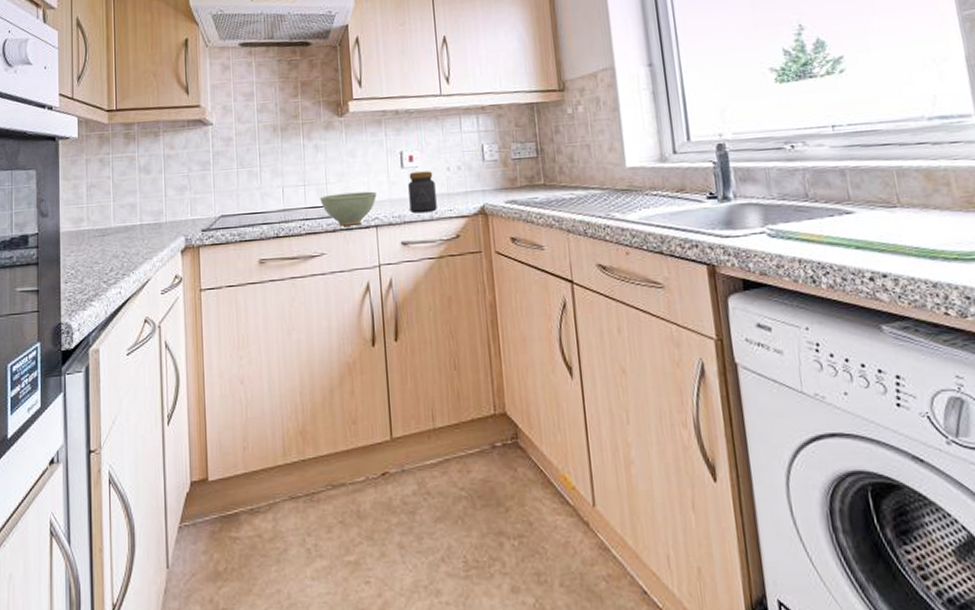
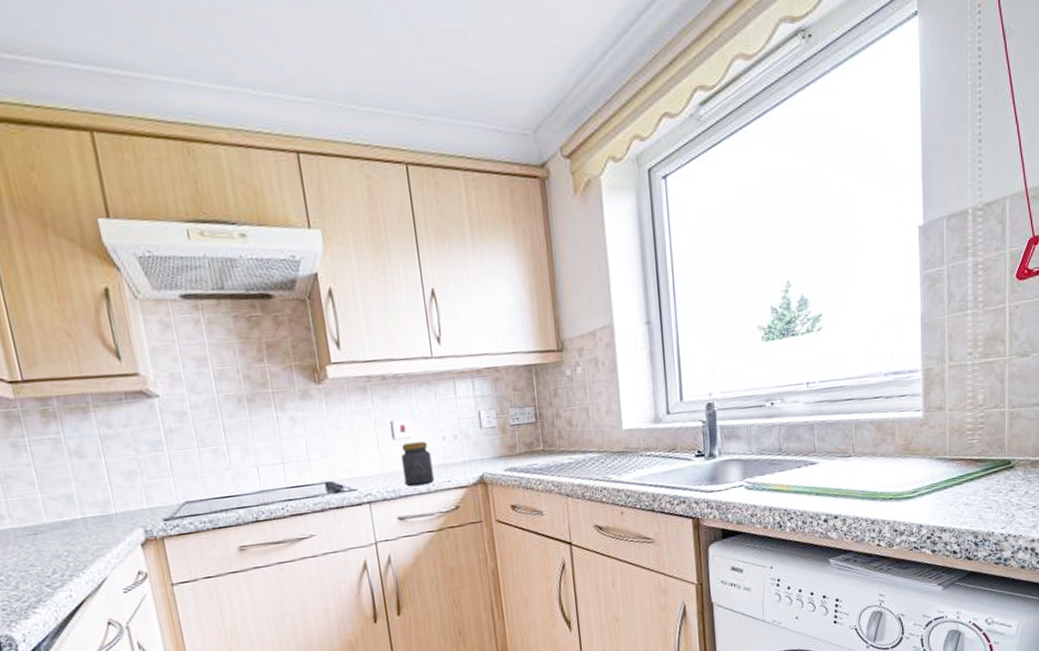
bowl: present [320,191,377,226] -> none [302,465,368,505]

